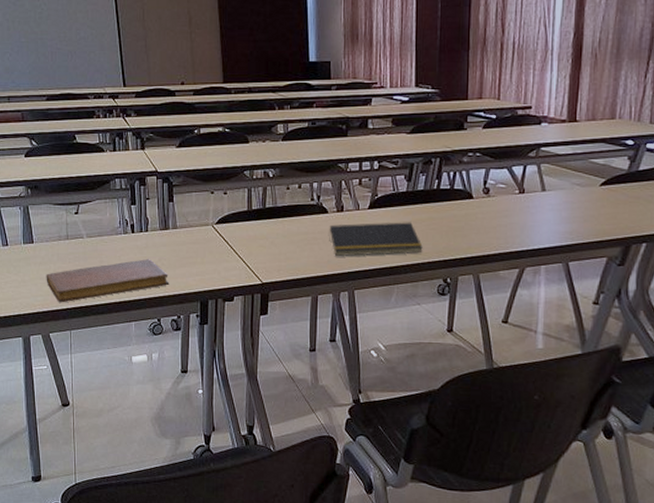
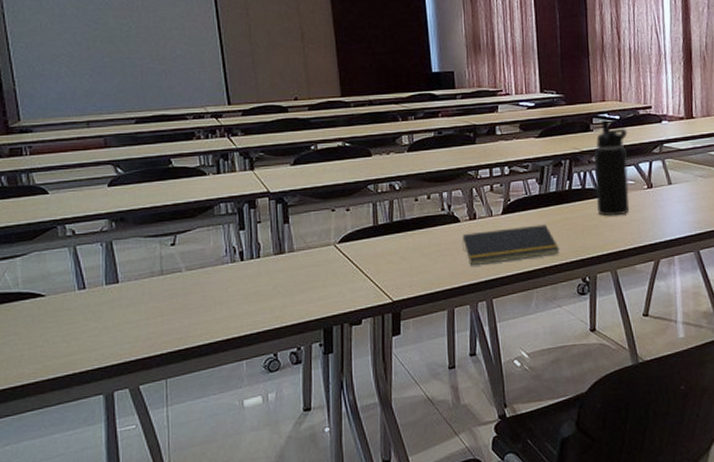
notebook: present [46,259,170,303] -> none [135,288,287,349]
water bottle: none [465,118,503,220] -> present [594,119,630,216]

